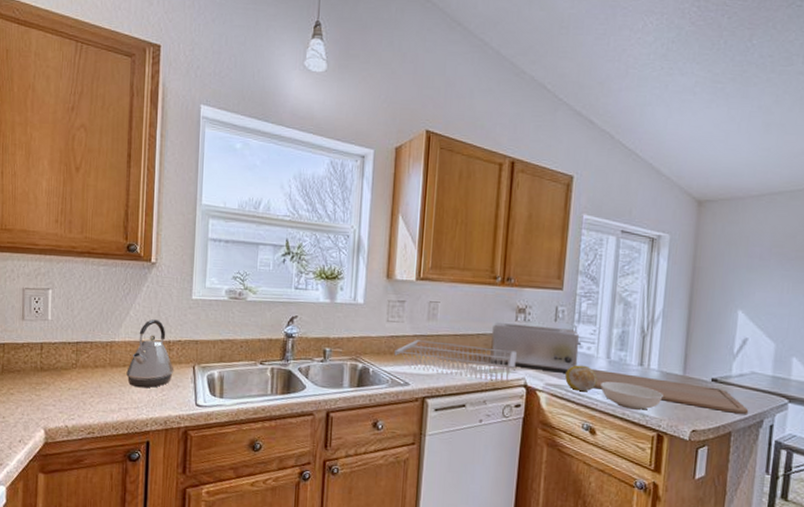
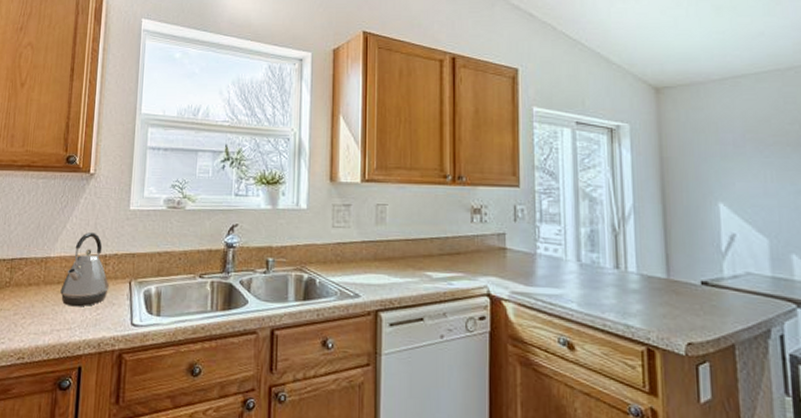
dish rack: present [394,340,517,383] -> none [342,246,476,293]
toaster: present [490,322,582,373] -> none [447,224,547,279]
fruit: present [565,365,597,392] -> none [533,269,569,301]
chopping board: present [592,369,749,414] -> none [562,273,752,323]
bowl: present [601,381,663,411] -> none [574,288,648,321]

